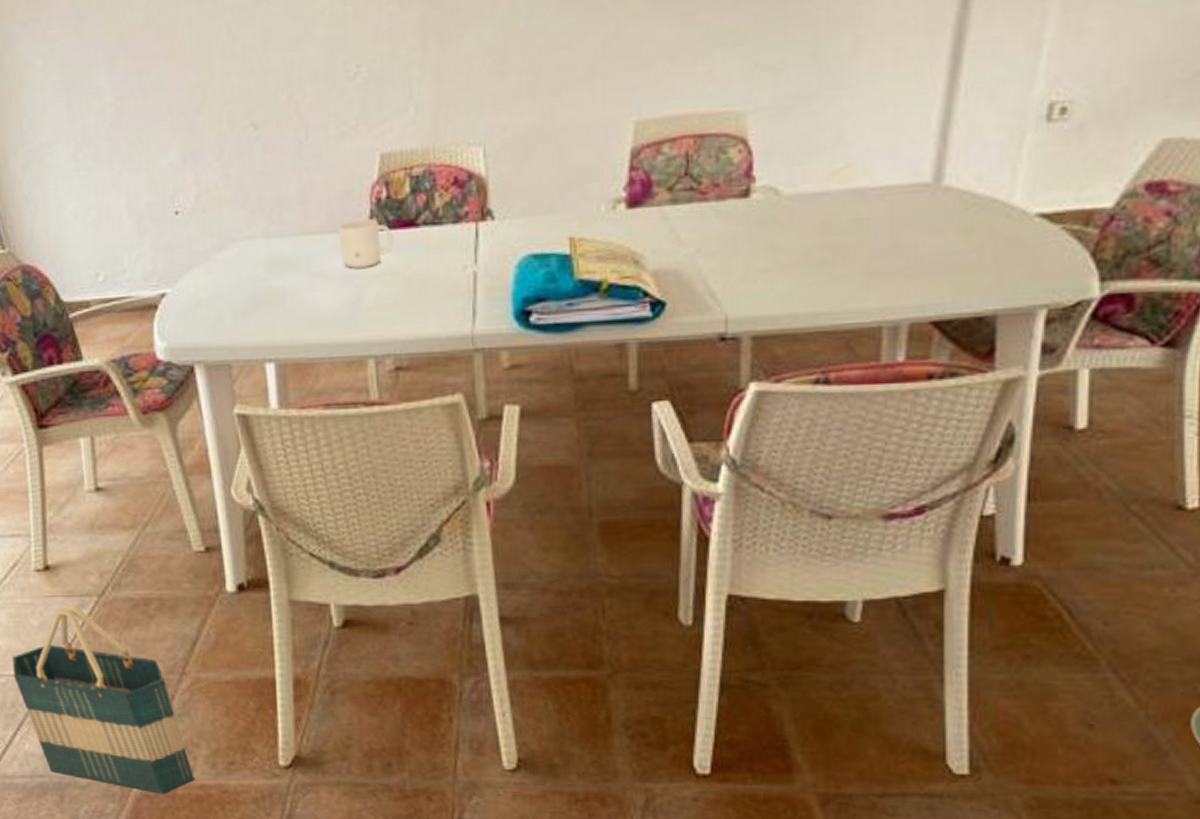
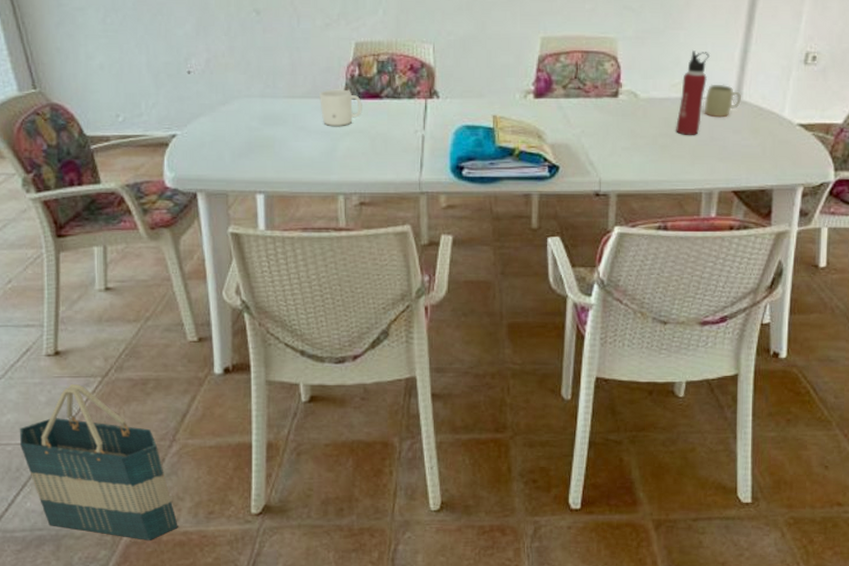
water bottle: none [840,118,892,245] -> present [676,50,711,136]
mug: none [883,163,944,215] -> present [704,84,742,118]

